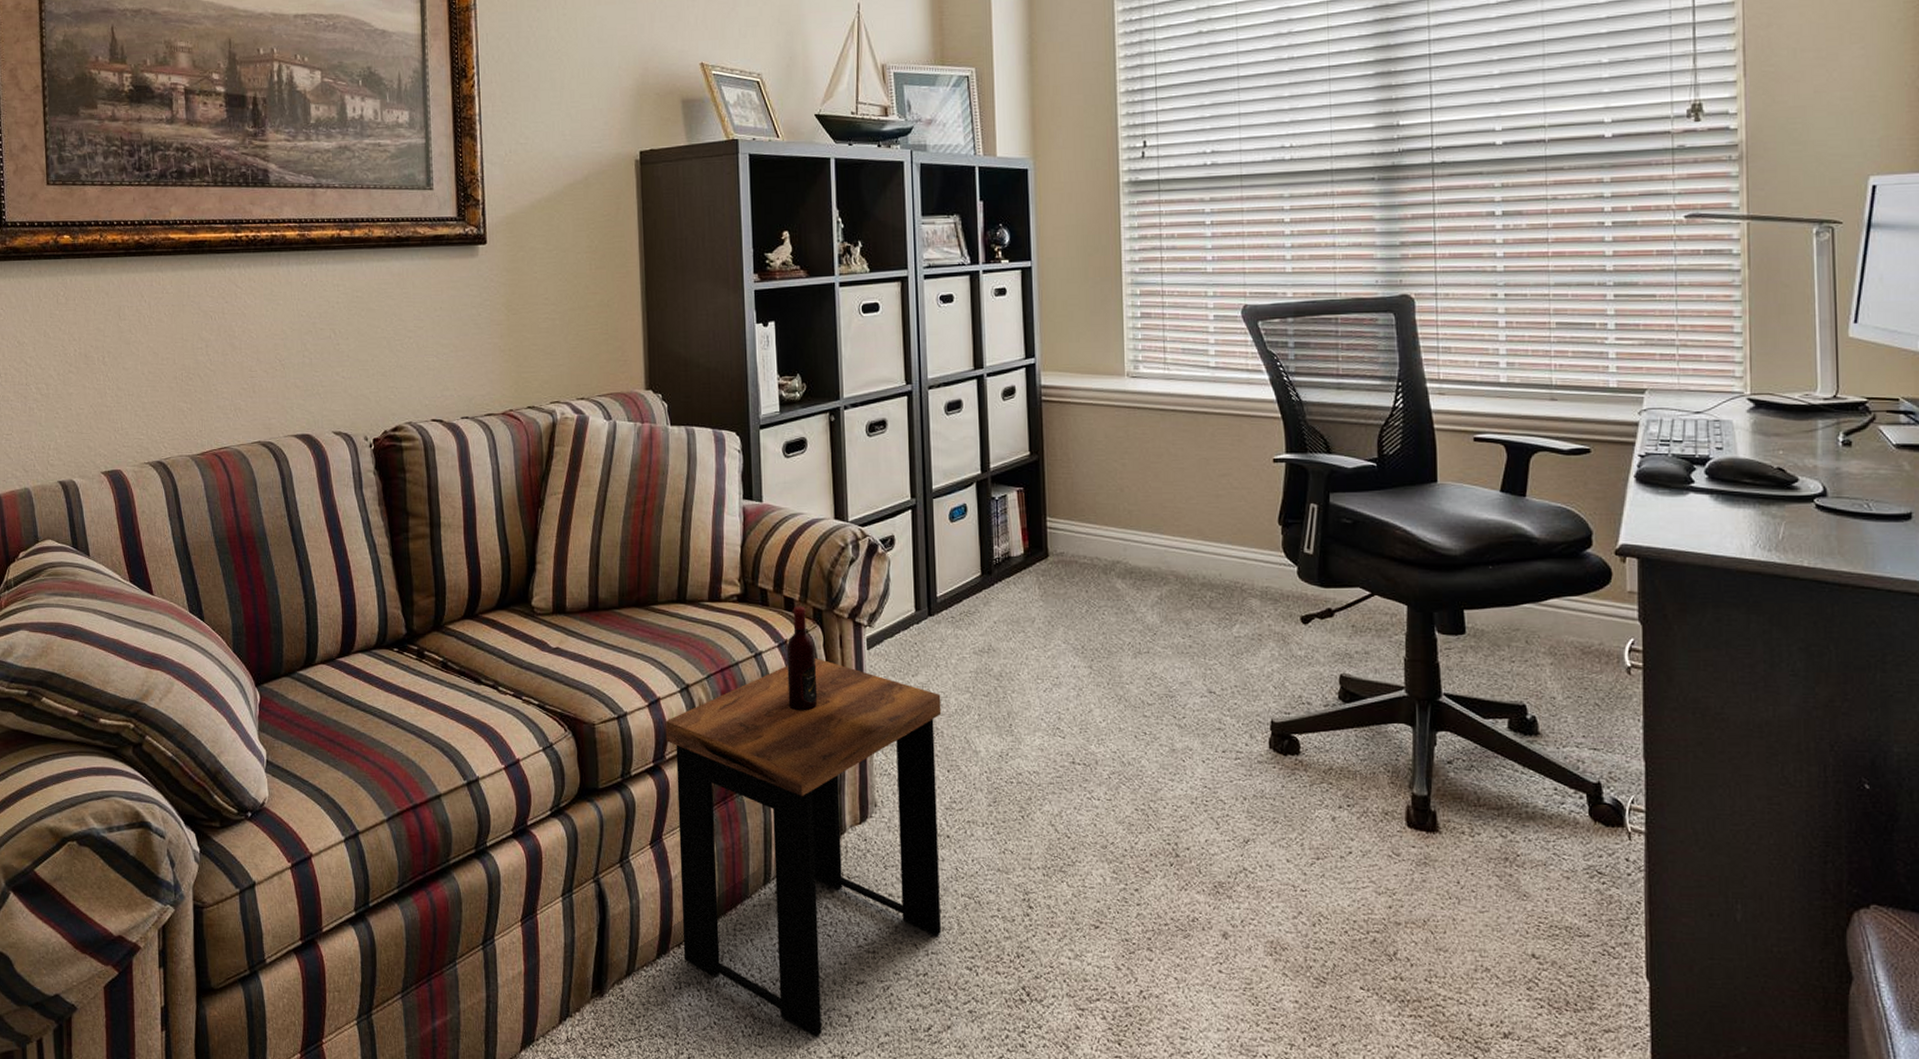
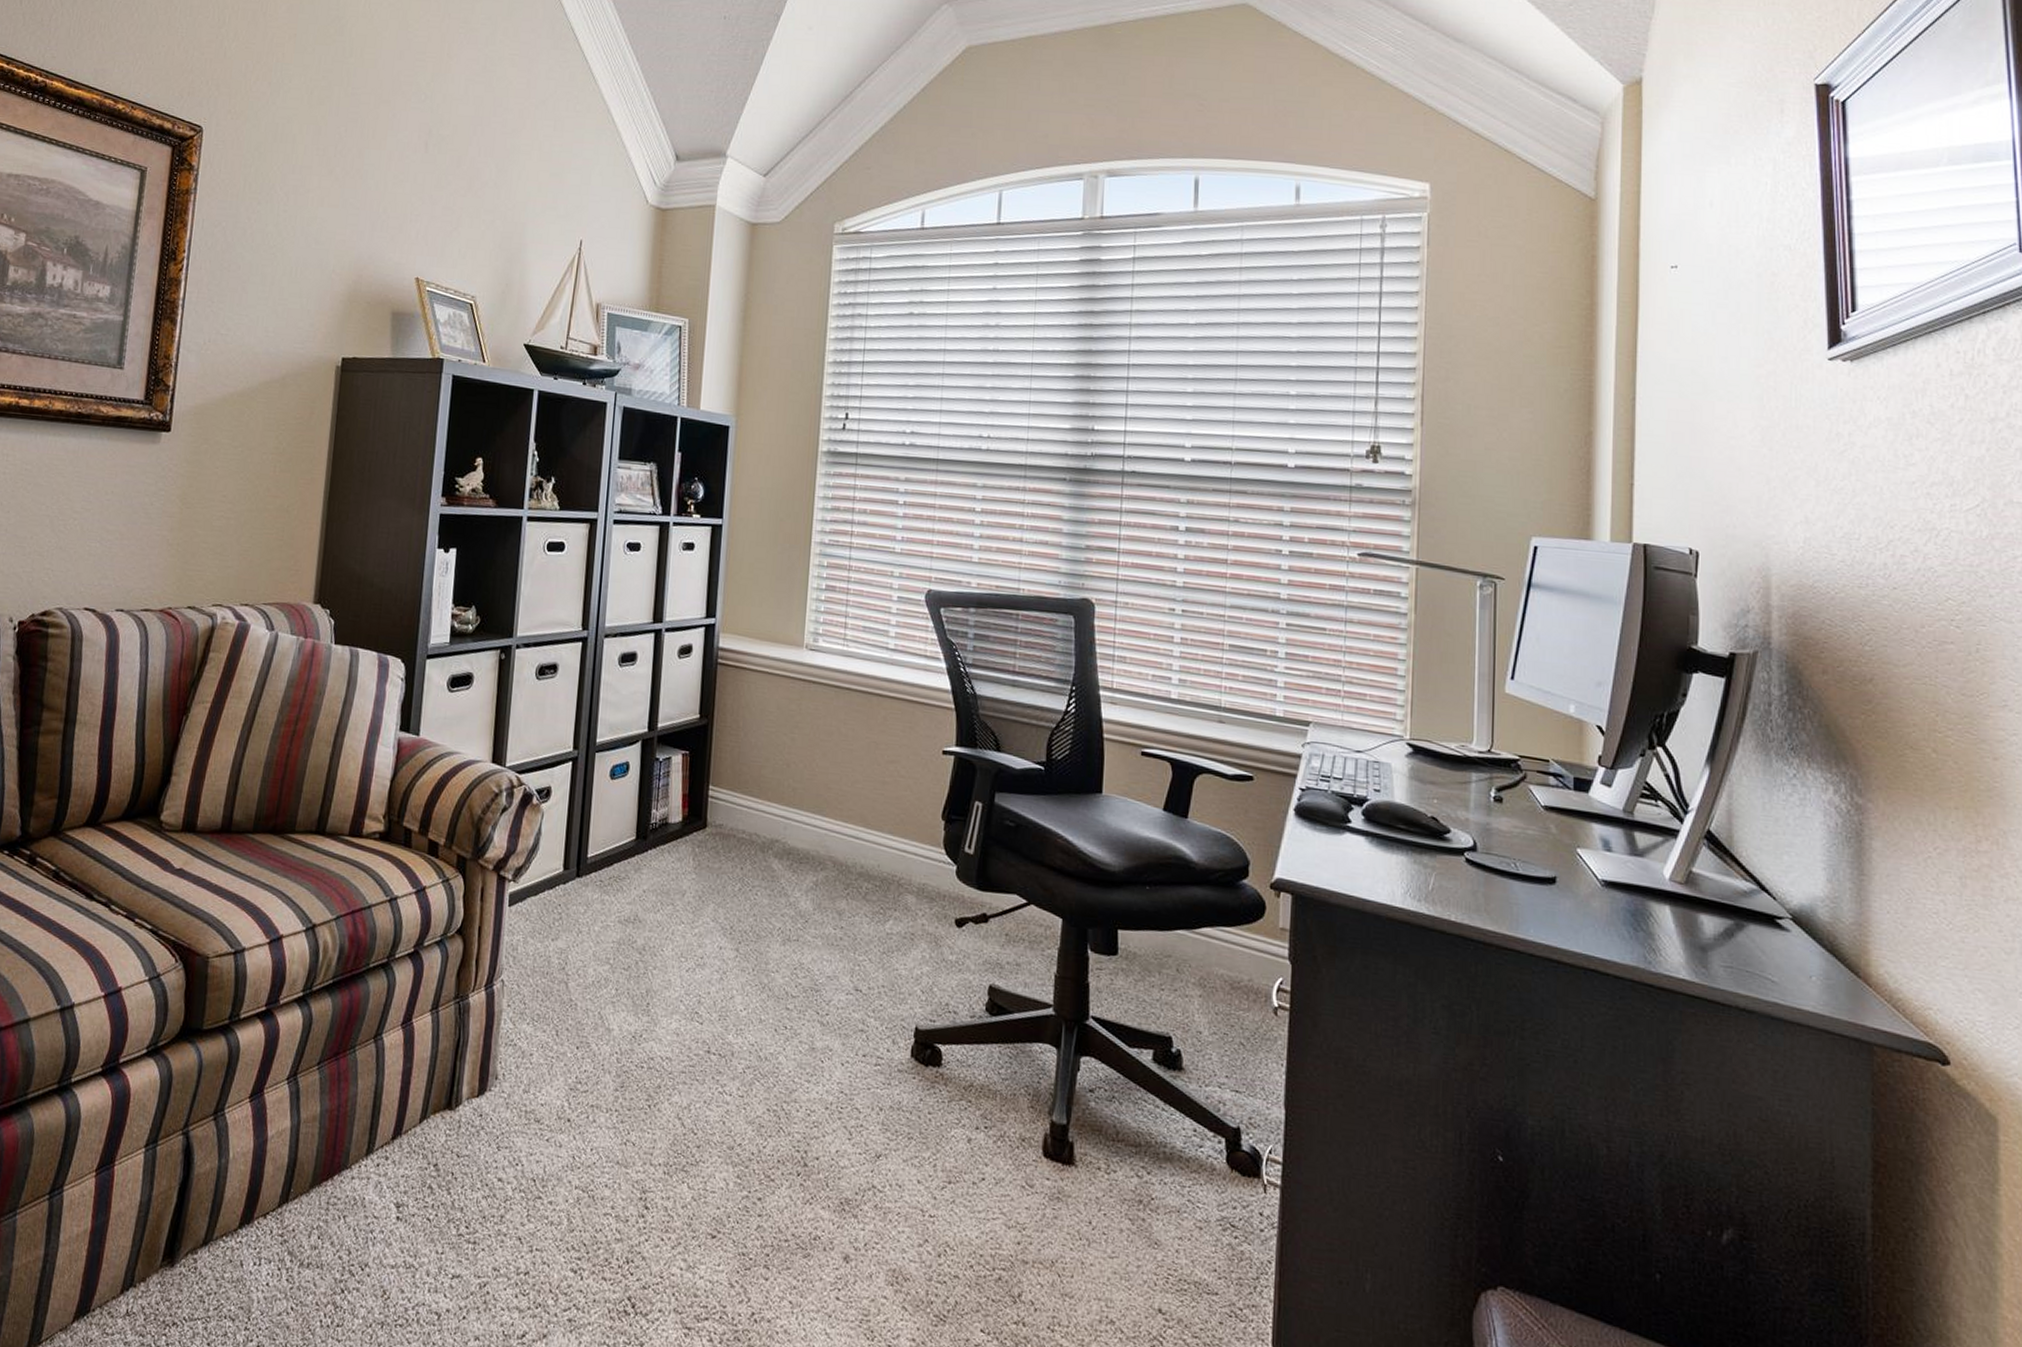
side table: present [665,605,942,1037] -> none [268,850,579,1335]

